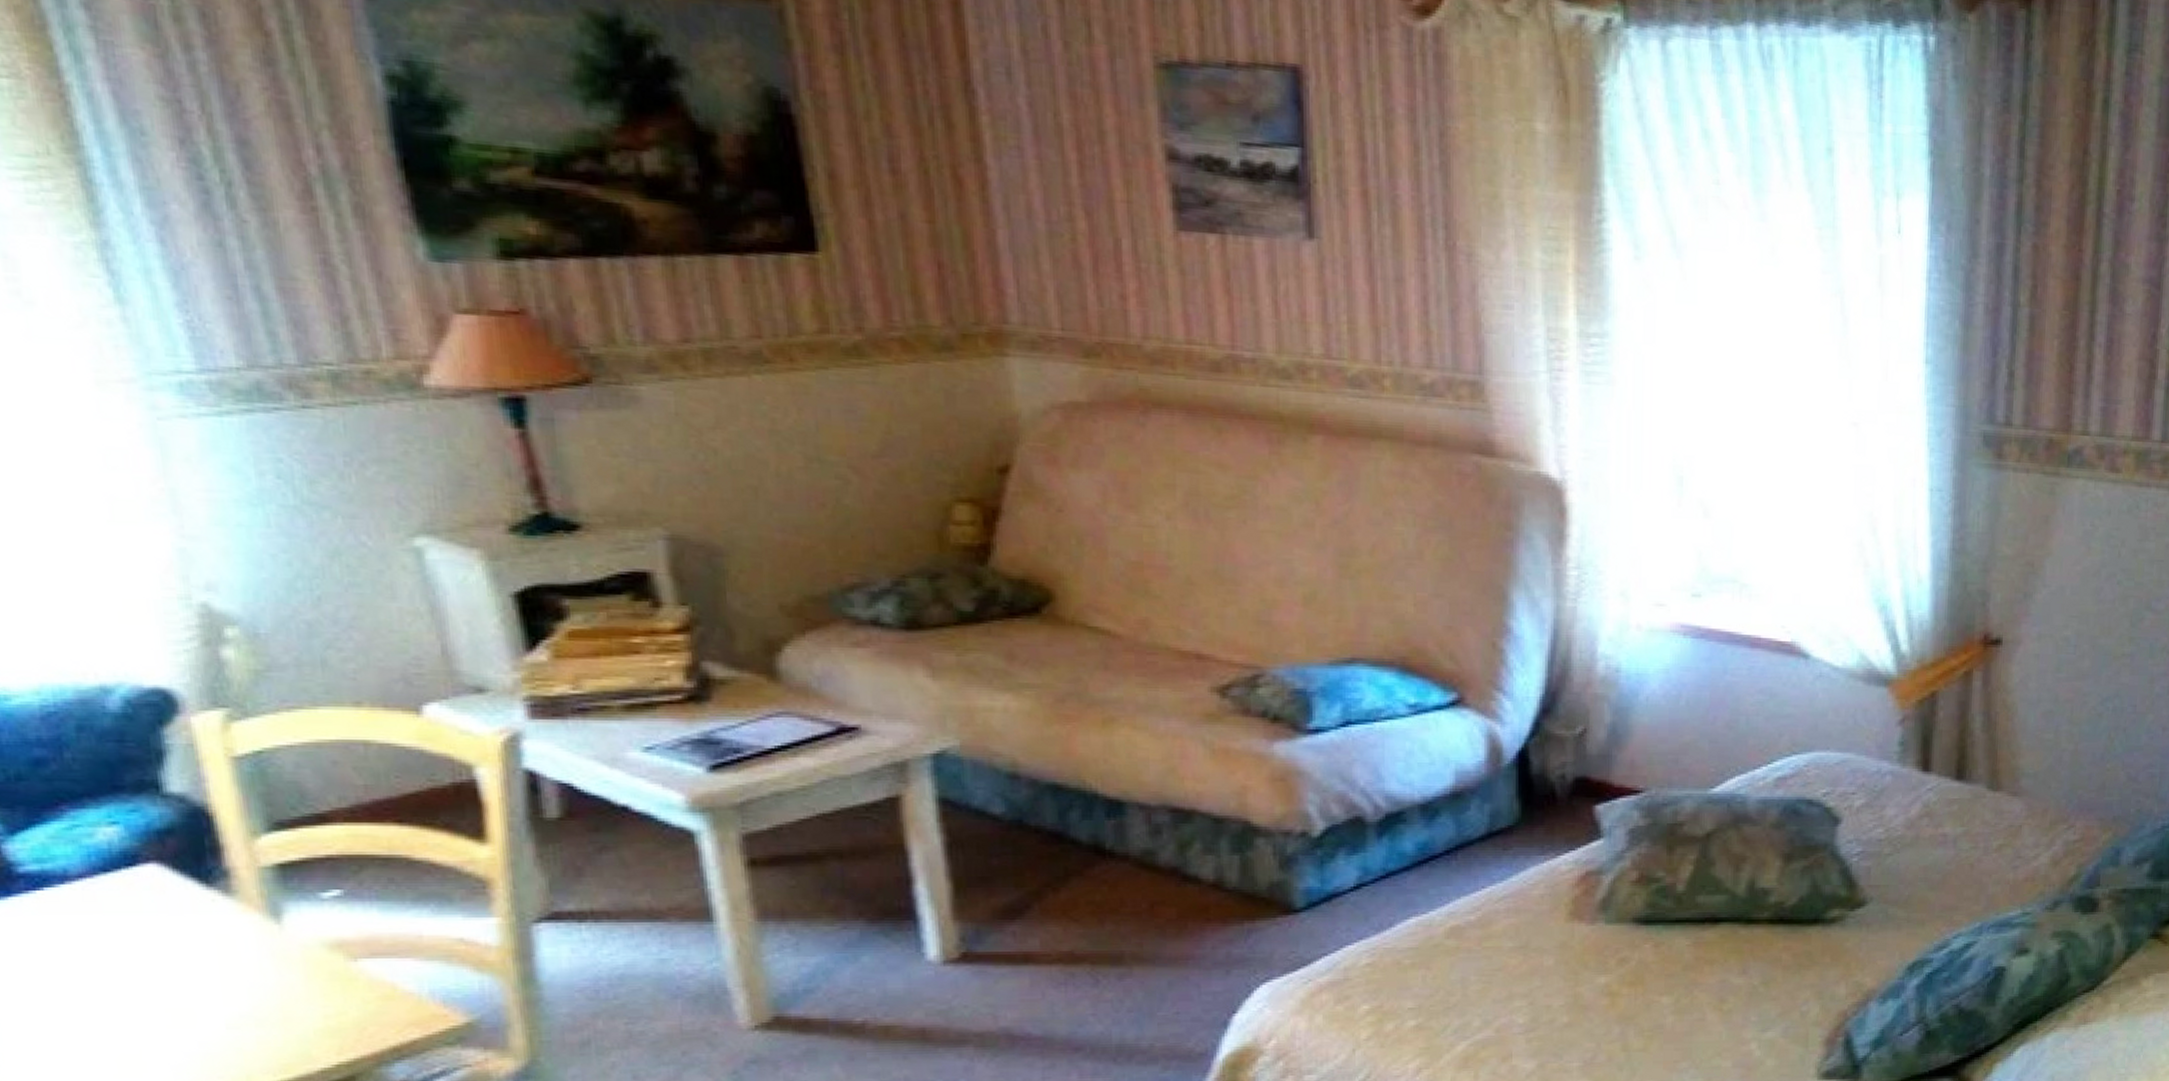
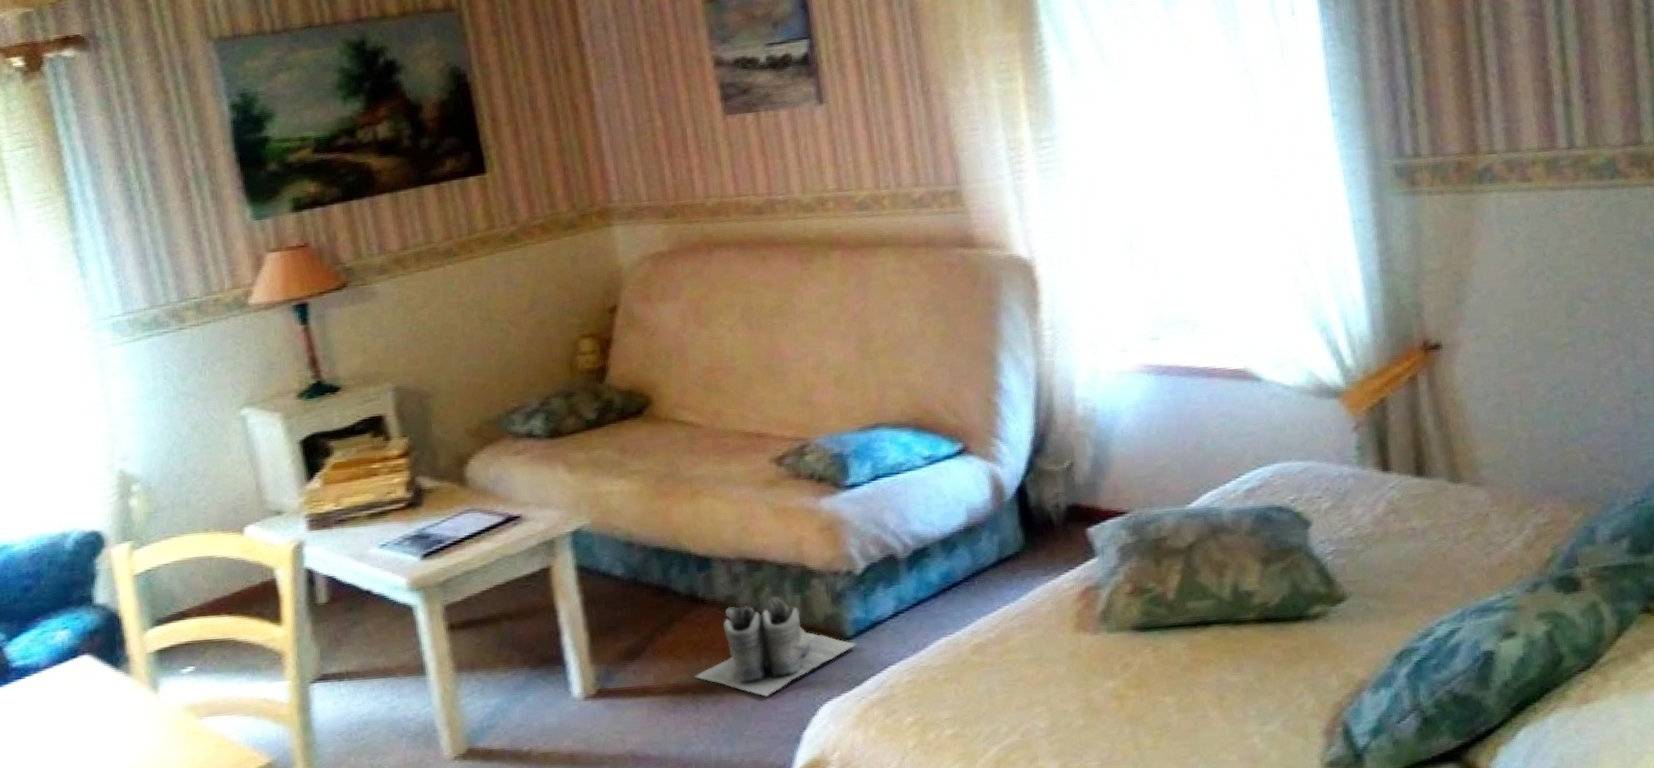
boots: none [1094,854,1307,973] -> present [694,596,857,697]

